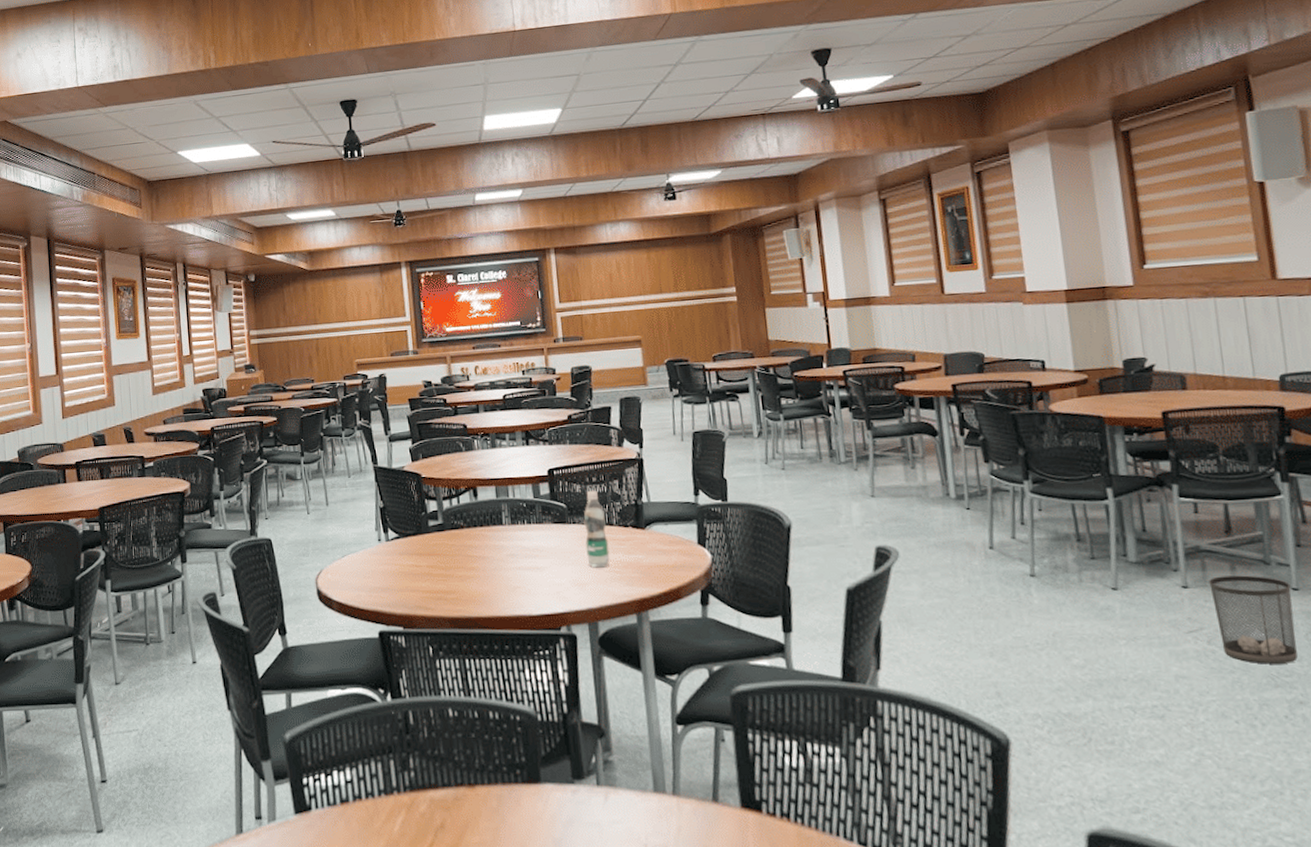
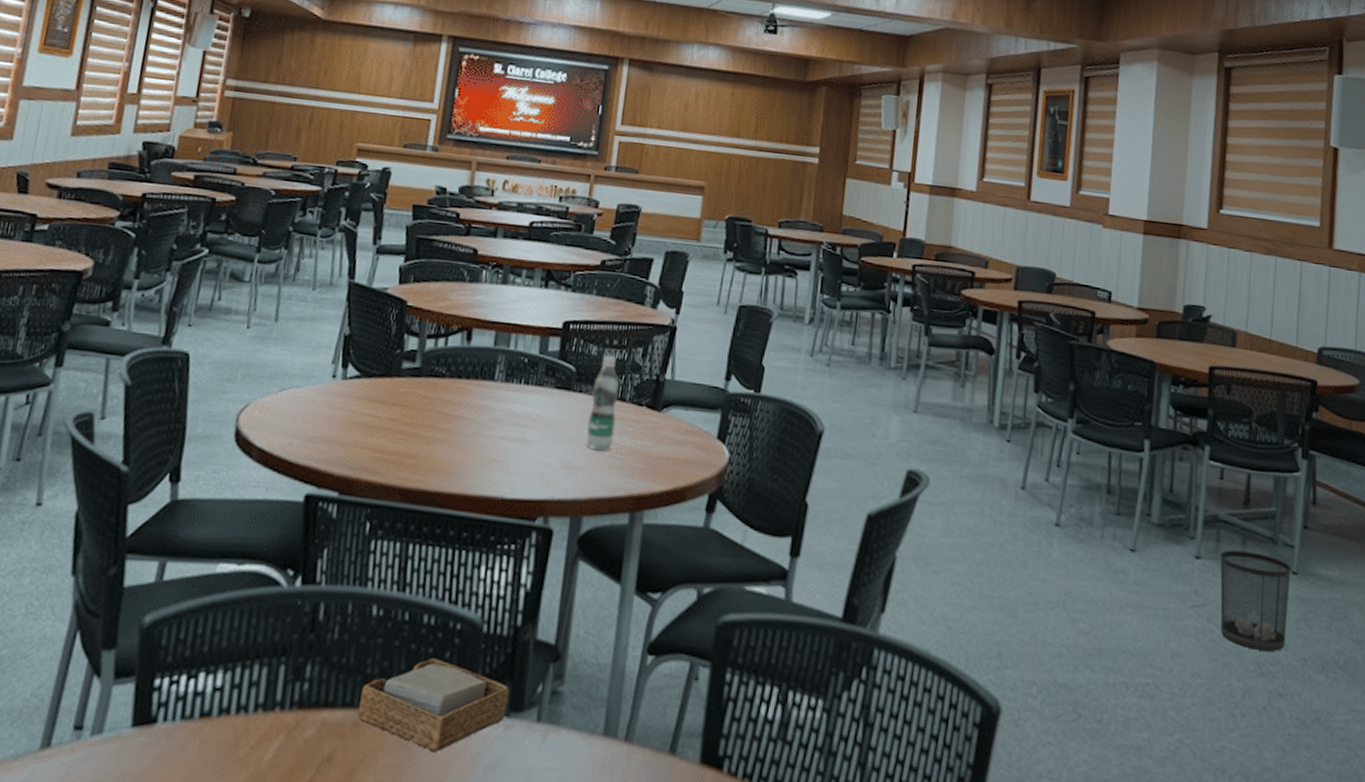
napkin holder: none [454,744,571,815] -> present [357,658,509,751]

